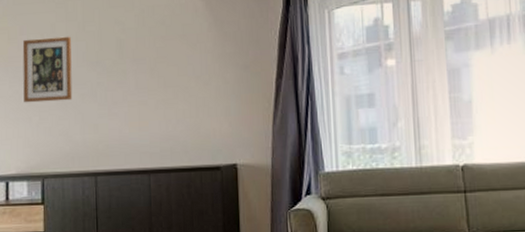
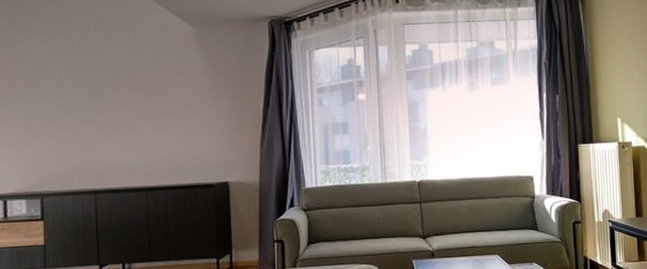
wall art: present [22,36,73,103] -> none [17,65,70,127]

